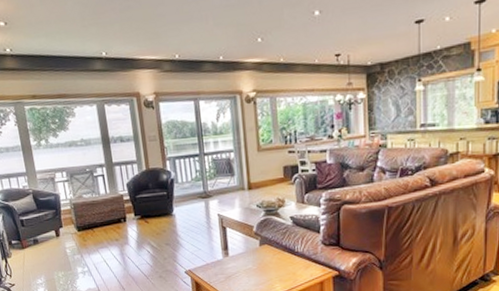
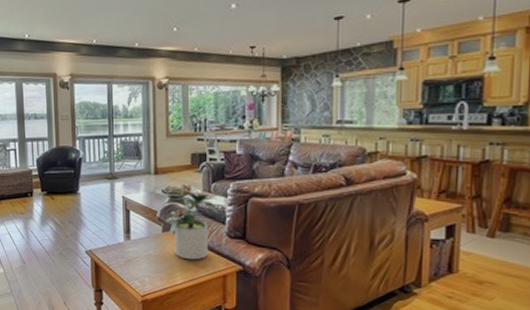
potted plant: none [262,203,315,270] -> present [165,191,220,260]

